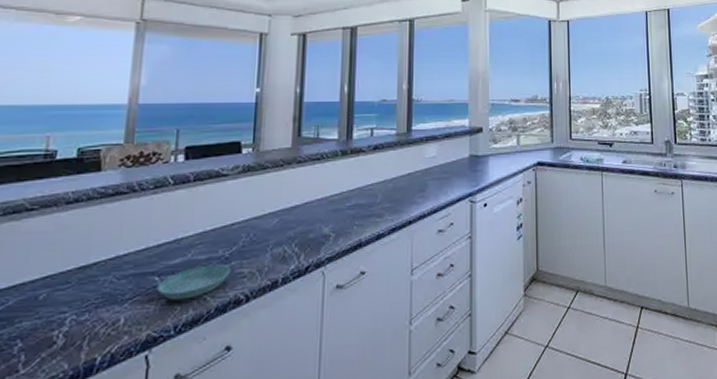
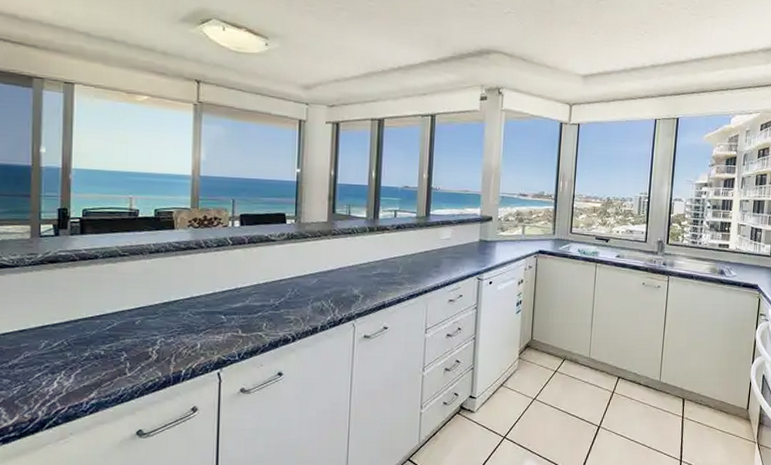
saucer: present [157,264,231,301] -> none [223,310,281,335]

